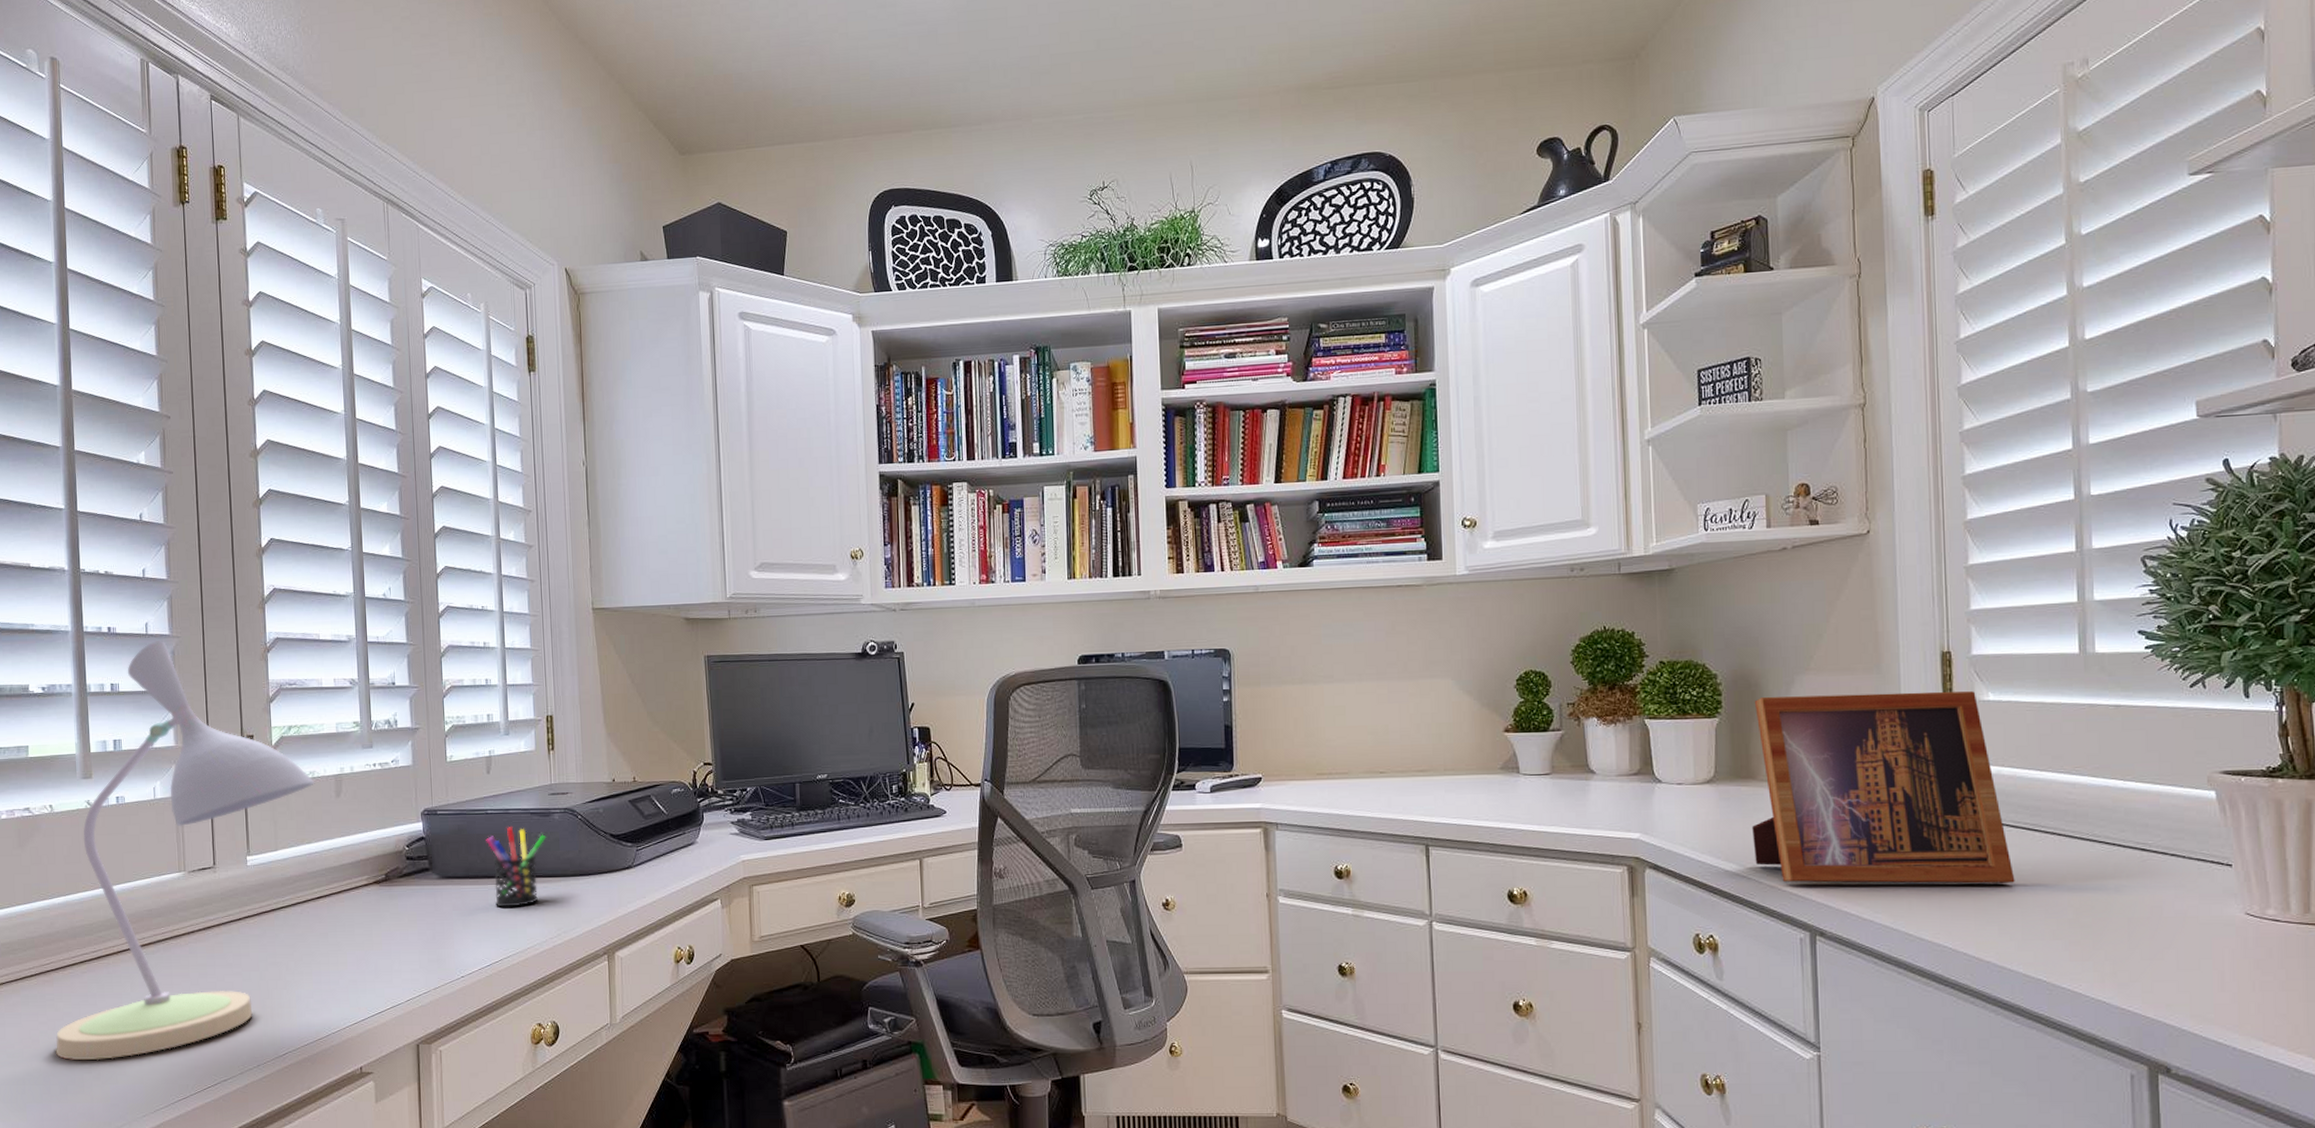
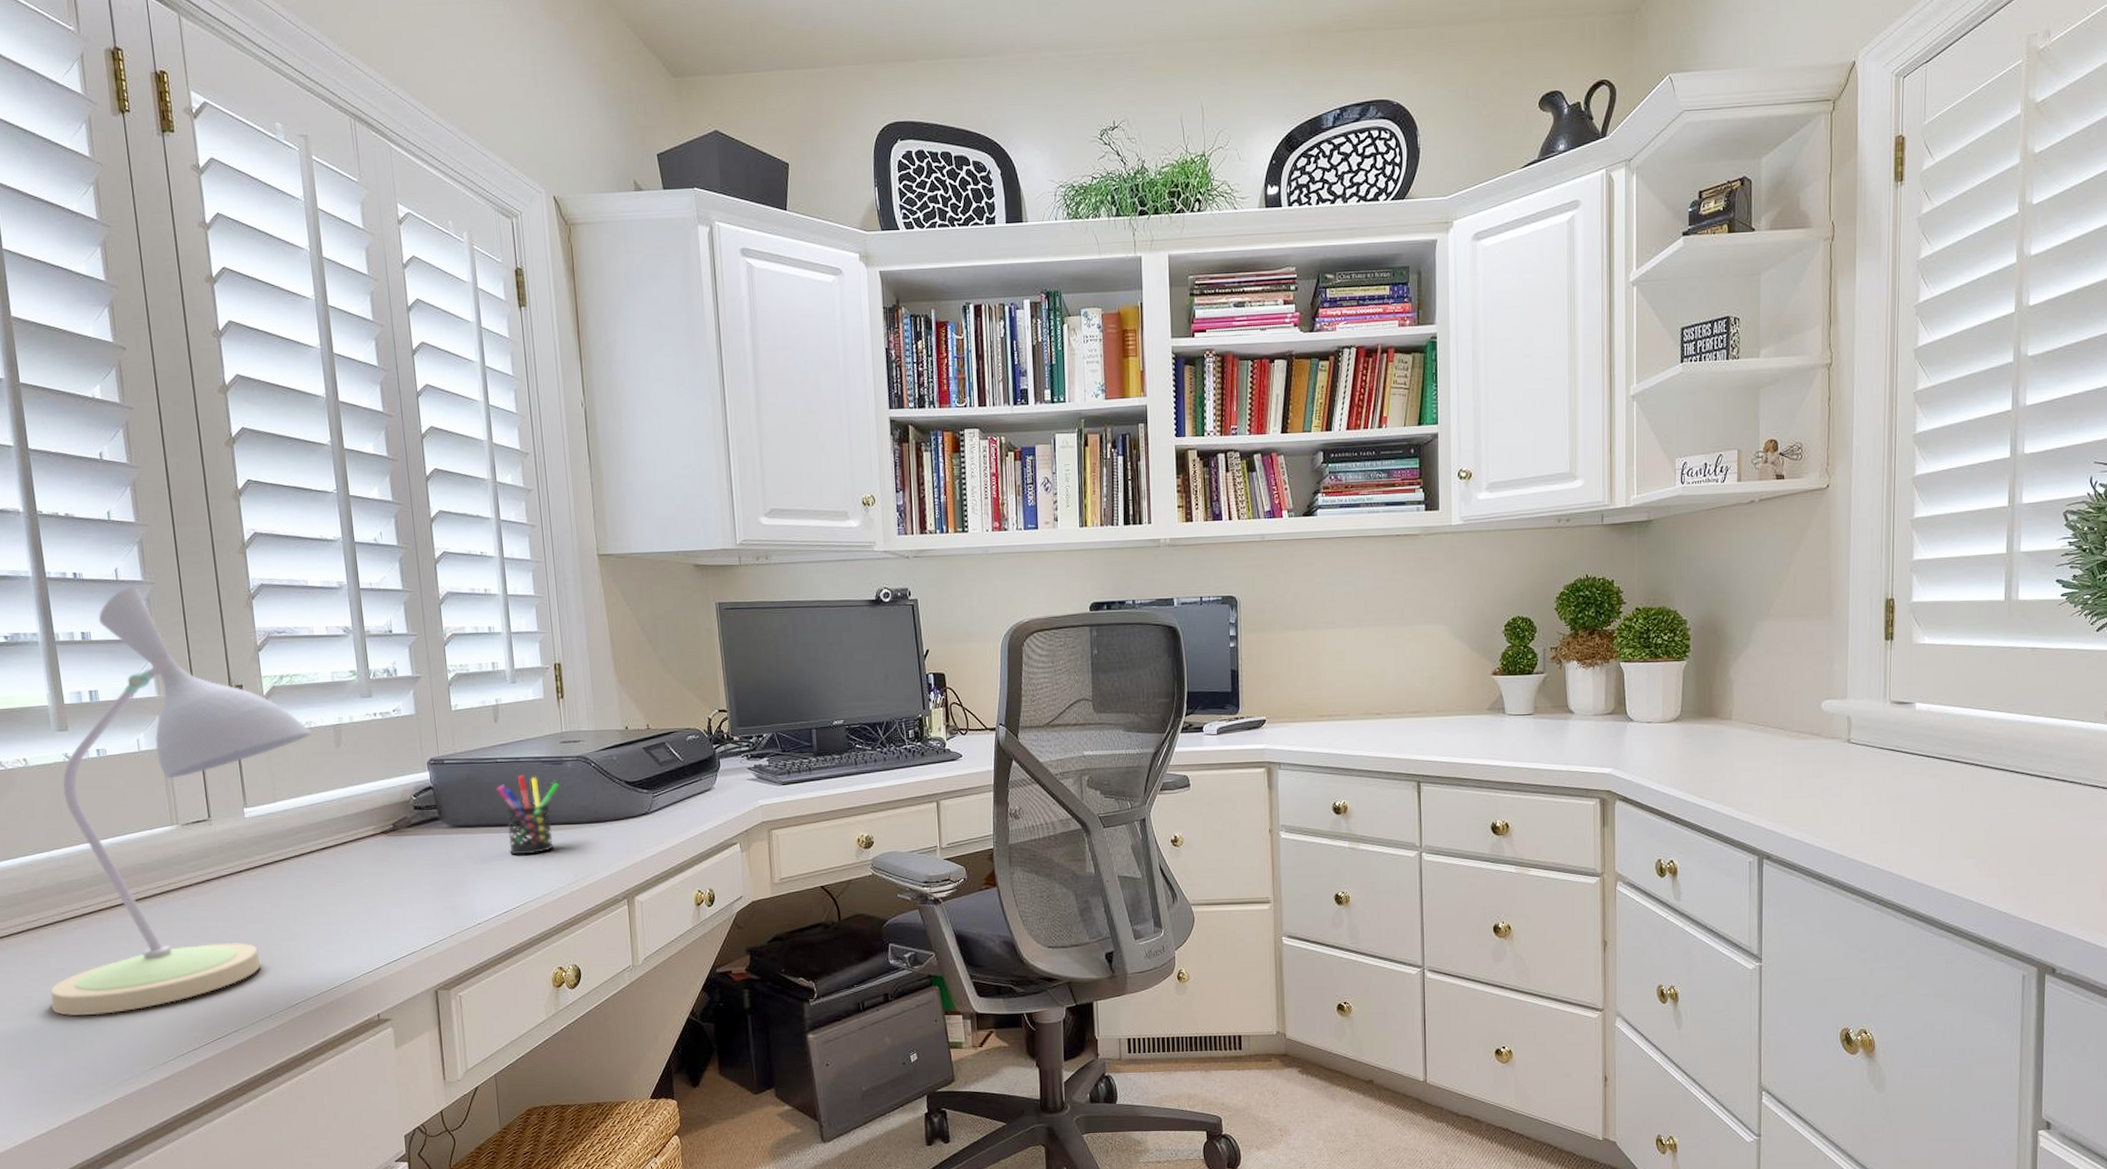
picture frame: present [1752,691,2015,884] -> none [1712,635,1937,812]

